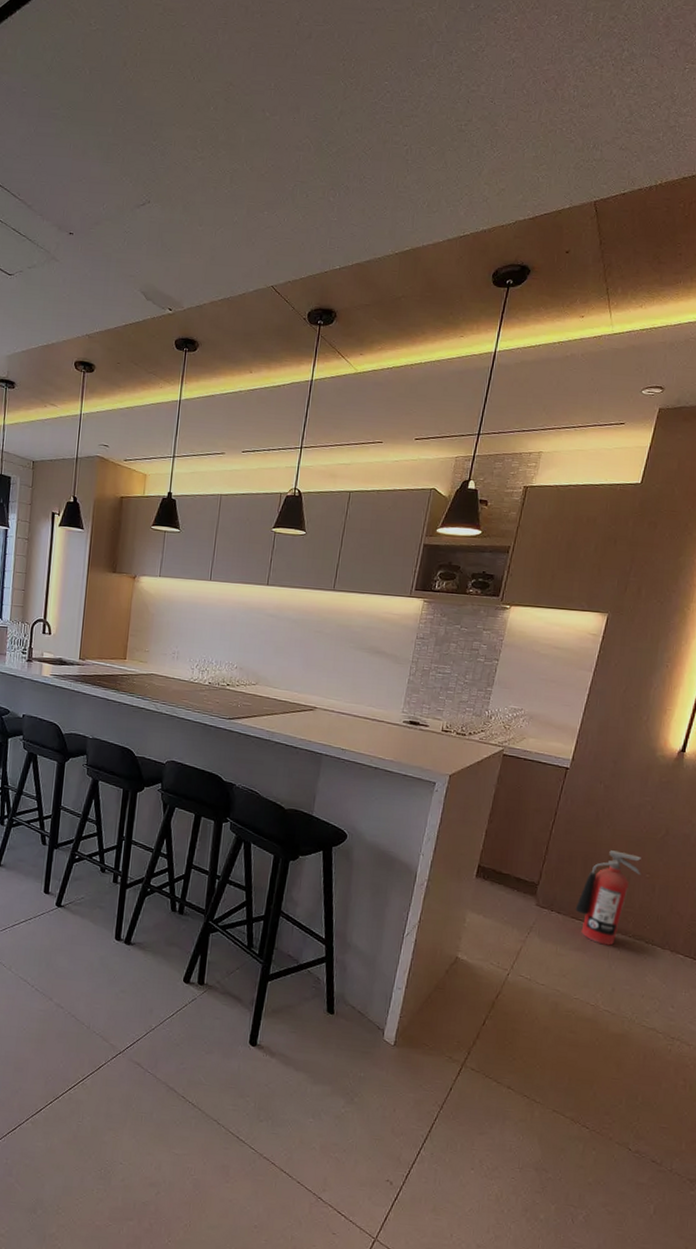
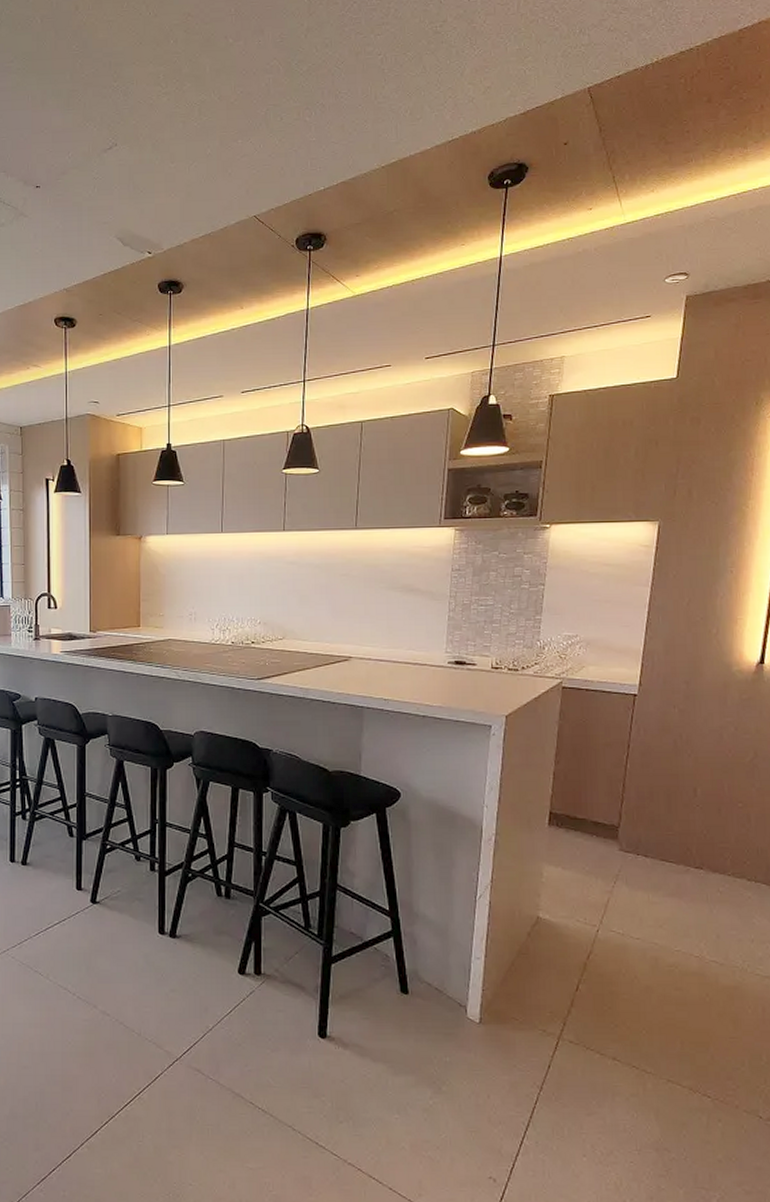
fire extinguisher: present [575,850,641,946] -> none [663,781,733,887]

